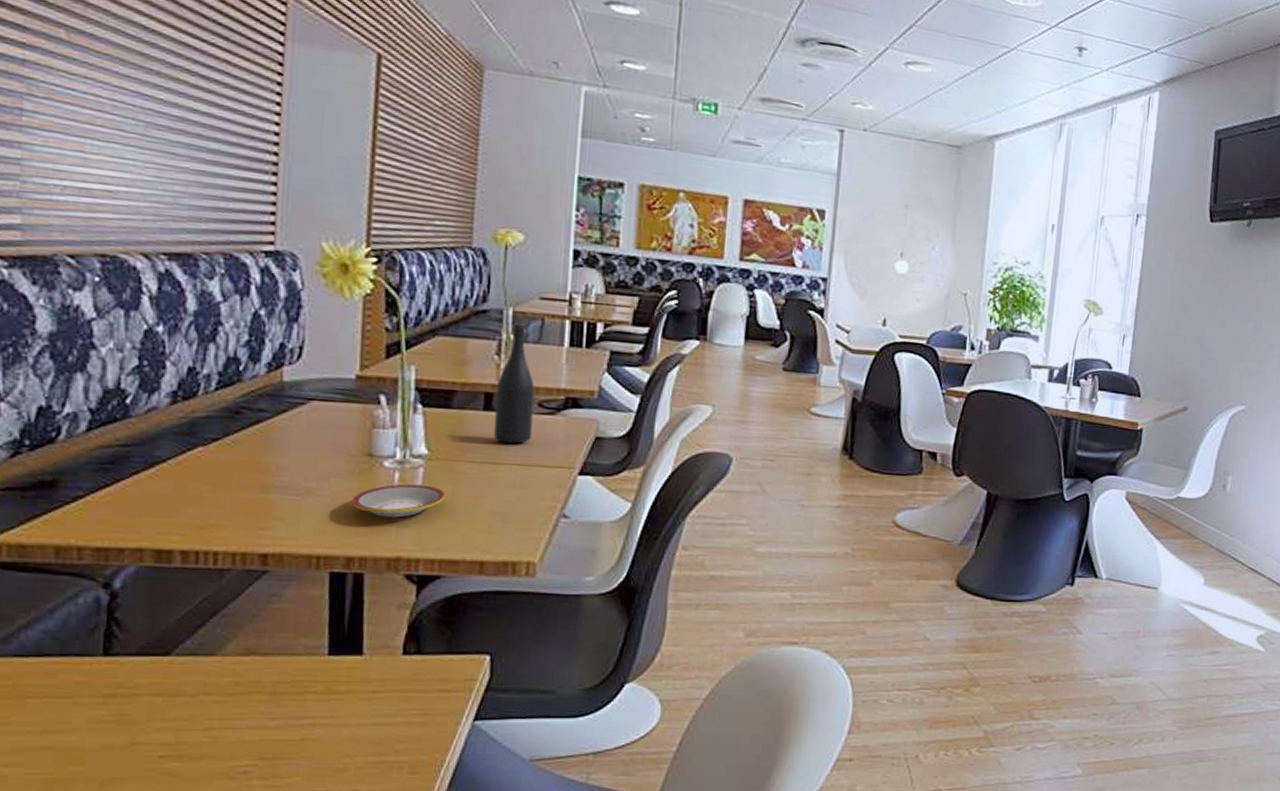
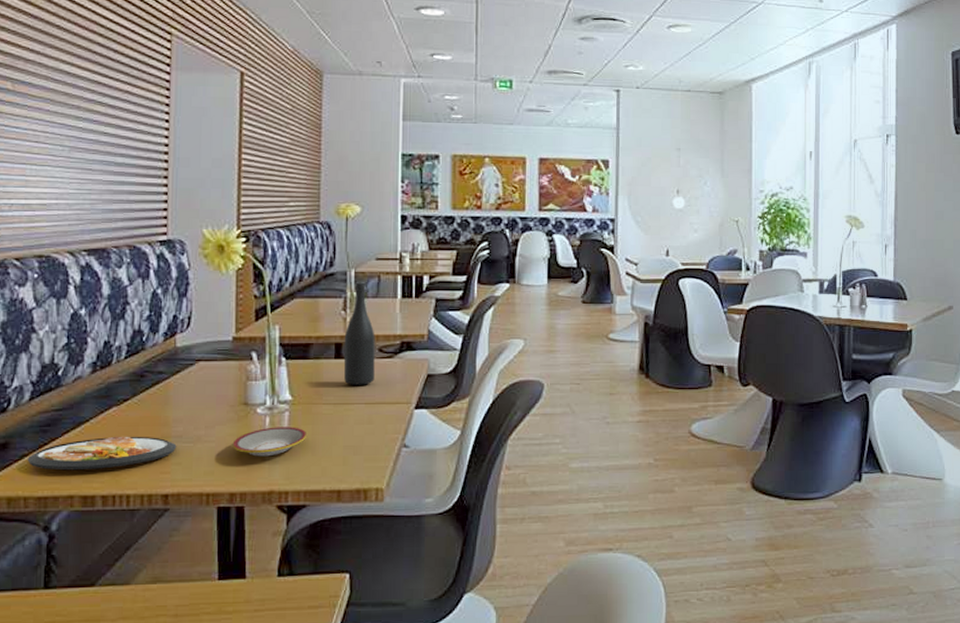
dish: none [82,481,281,520] -> present [27,436,177,471]

